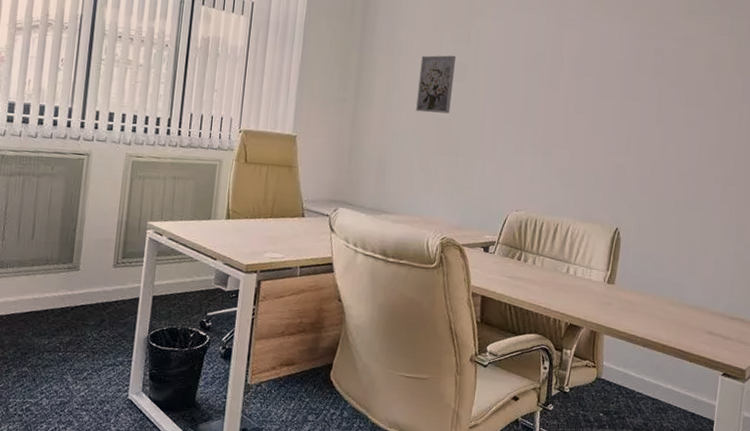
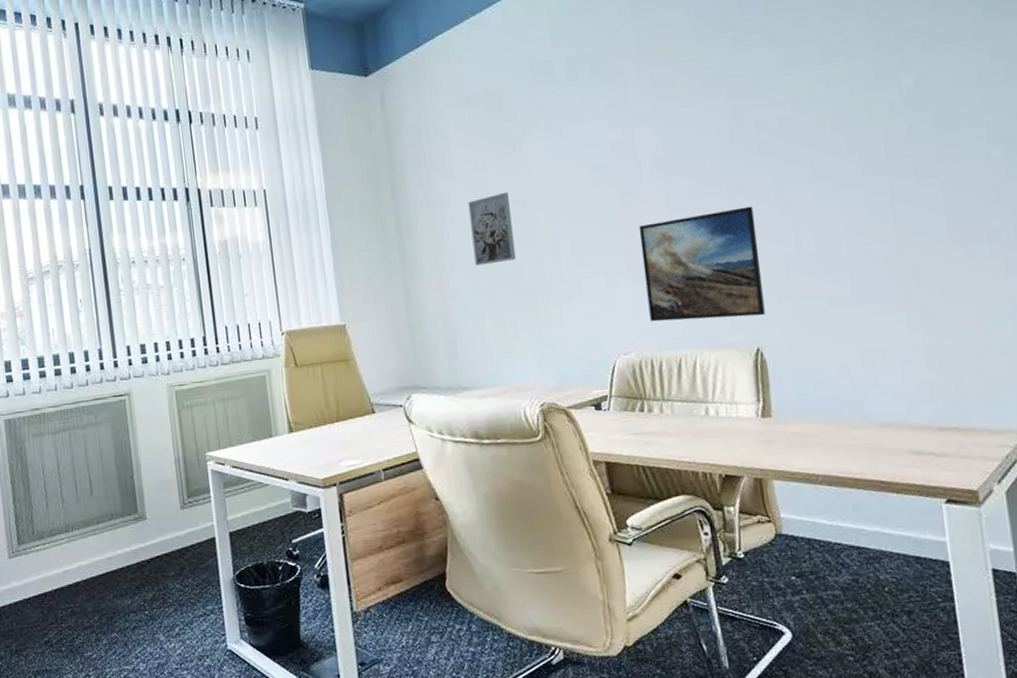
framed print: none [542,109,639,203] -> present [638,206,765,322]

